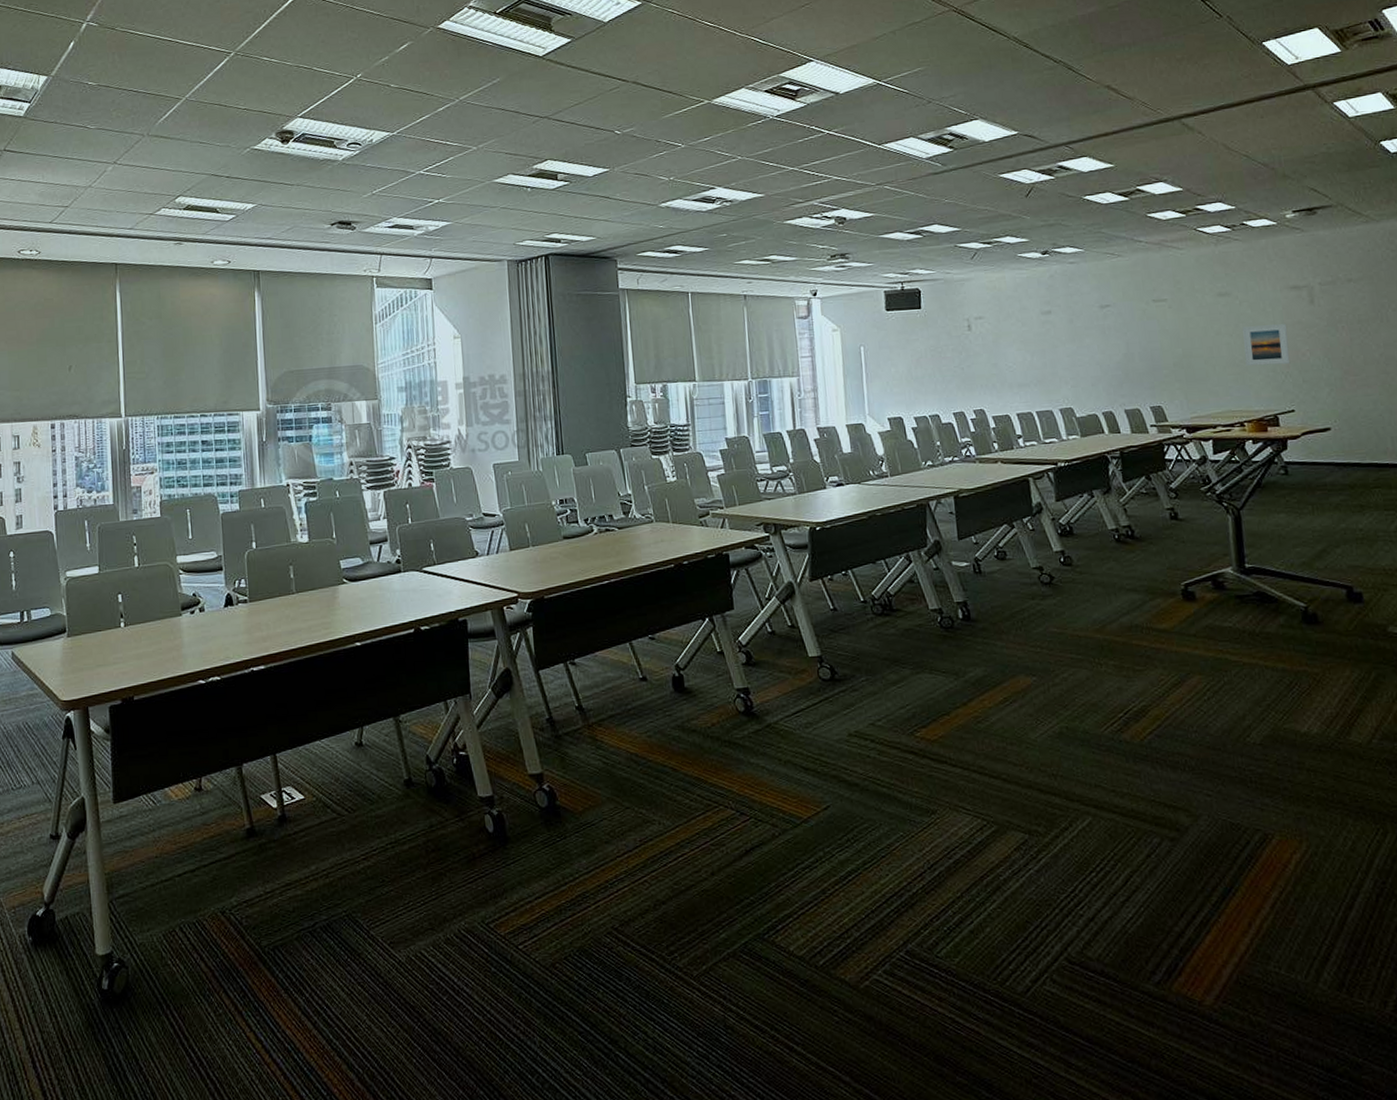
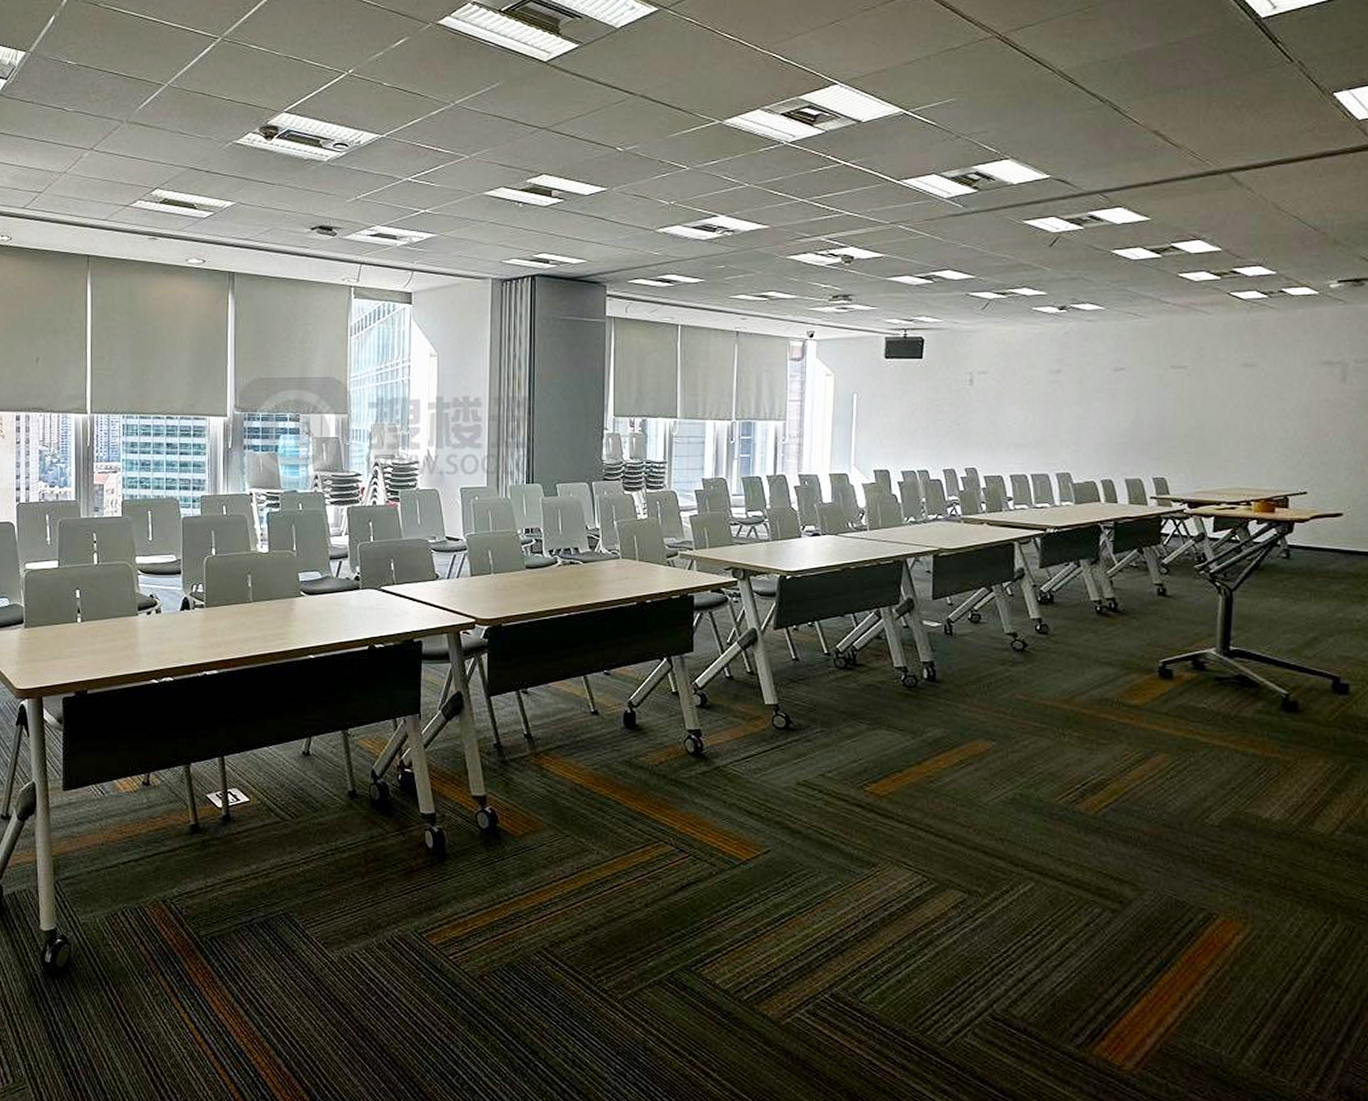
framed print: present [1242,324,1291,366] -> none [1262,401,1313,443]

